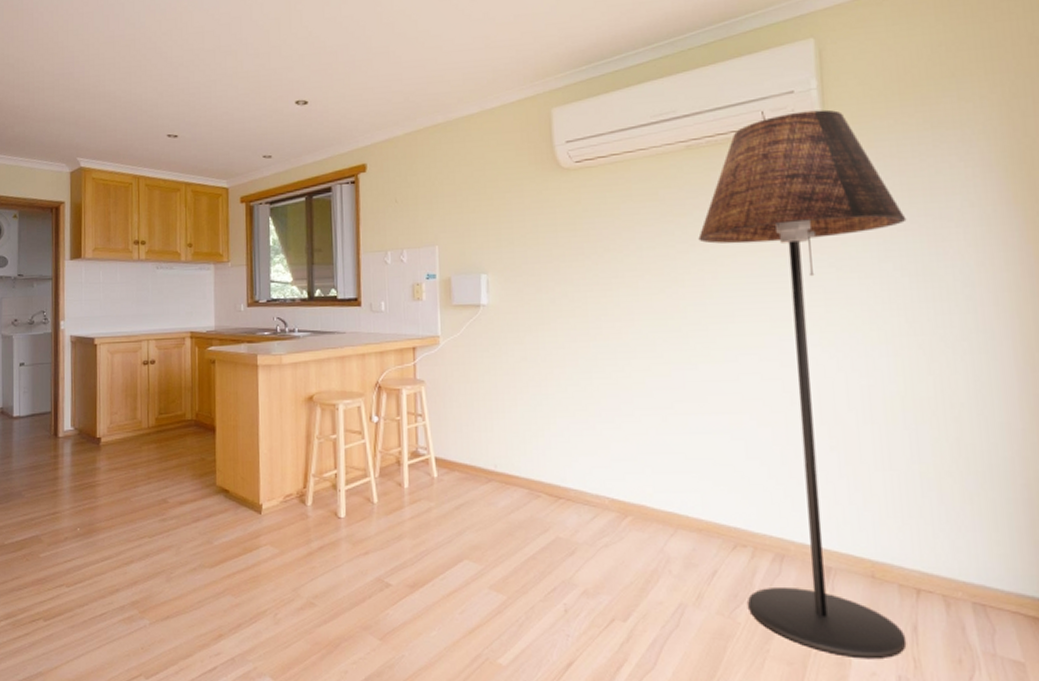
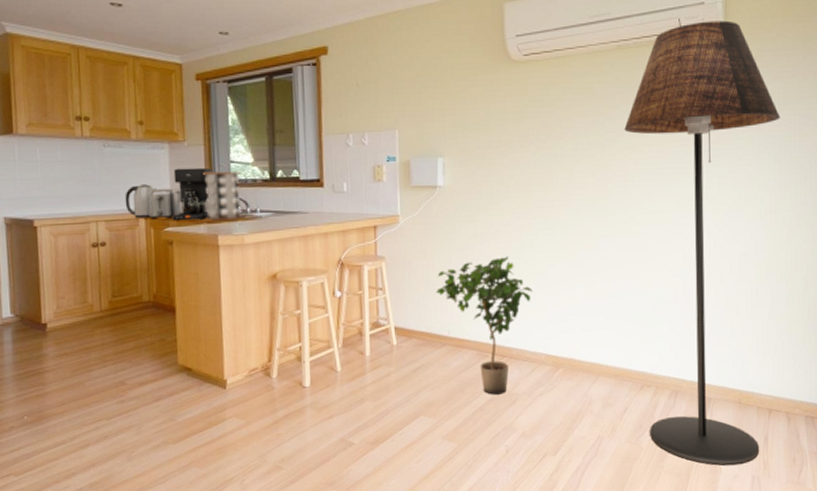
kettle: none [173,304,202,338] -> present [124,184,156,219]
toaster: none [194,307,224,340] -> present [148,187,182,221]
coffee maker: none [215,287,254,340] -> present [172,167,213,221]
spice rack: none [244,283,282,342] -> present [202,164,244,222]
potted plant: none [481,382,592,542] -> present [436,256,533,395]

